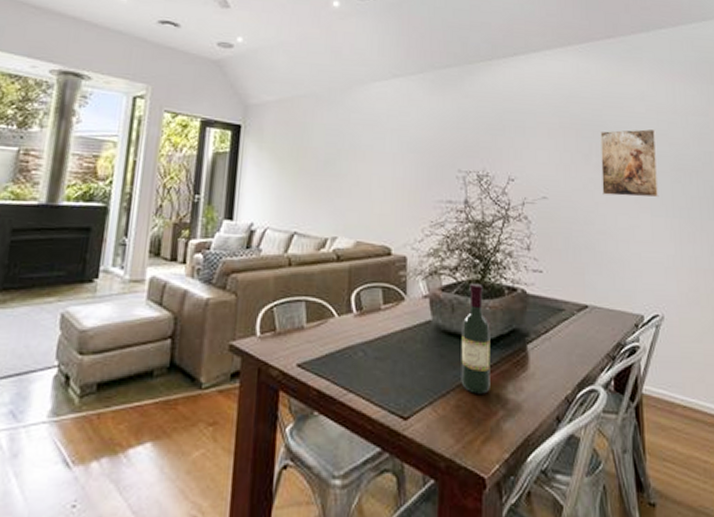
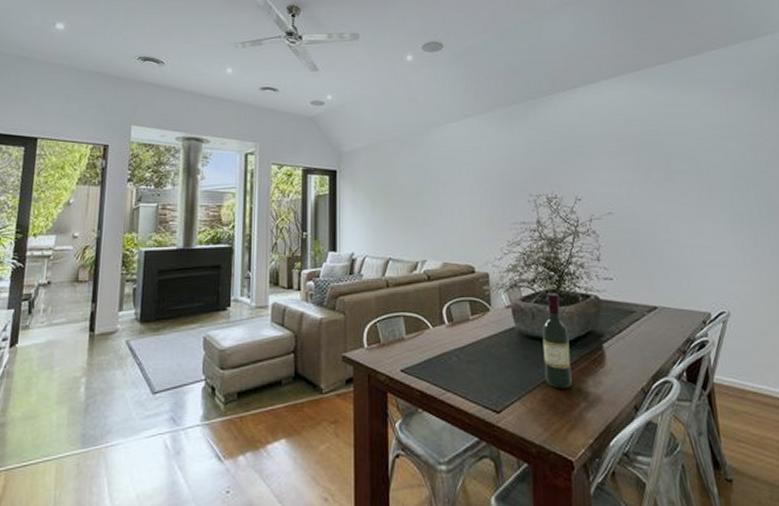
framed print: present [600,128,659,198] -> none [659,143,719,207]

